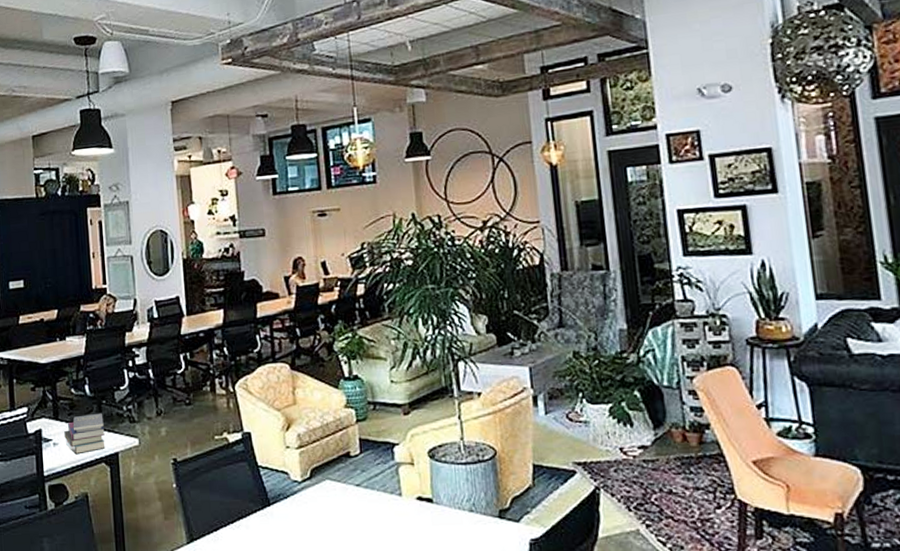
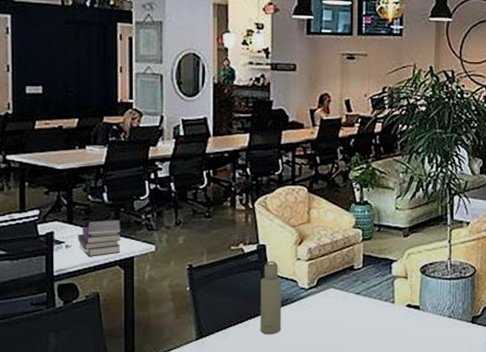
bottle: none [249,450,276,536] -> present [260,260,282,334]

